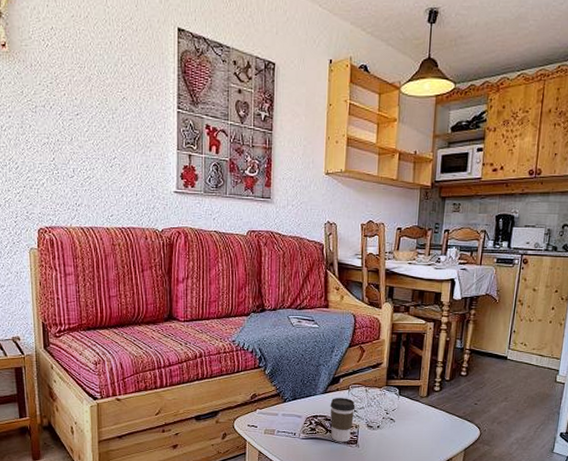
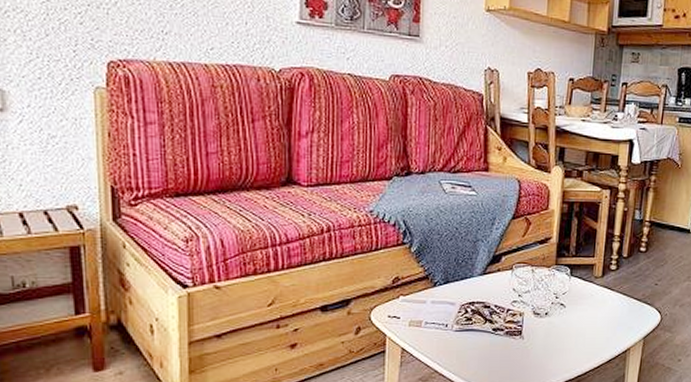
coffee cup: present [330,398,356,442] -> none [489,280,520,334]

